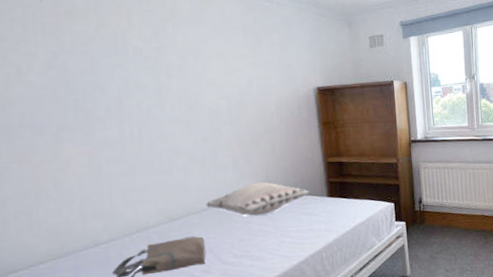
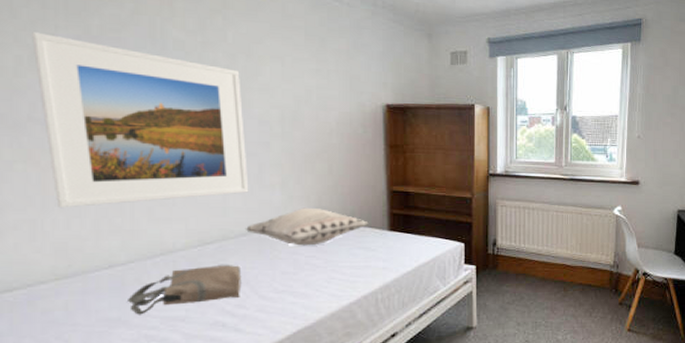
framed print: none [17,51,206,199] -> present [32,32,249,209]

